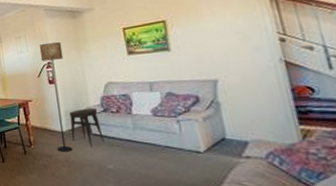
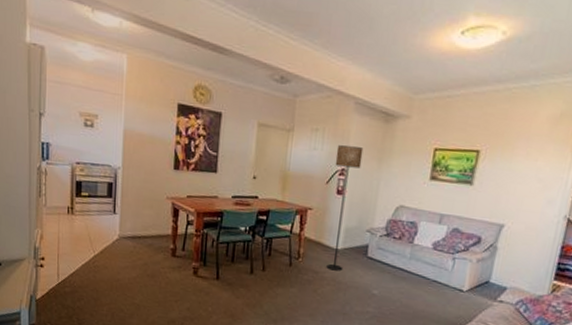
side table: present [69,108,104,147] -> none [344,228,381,270]

